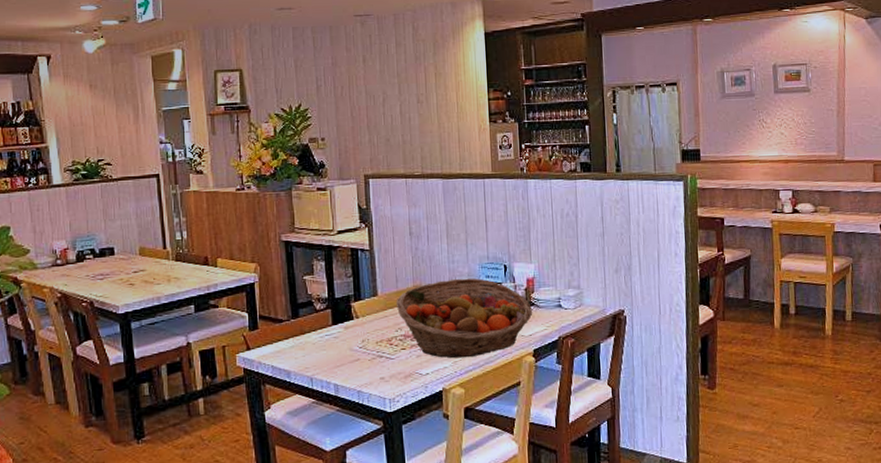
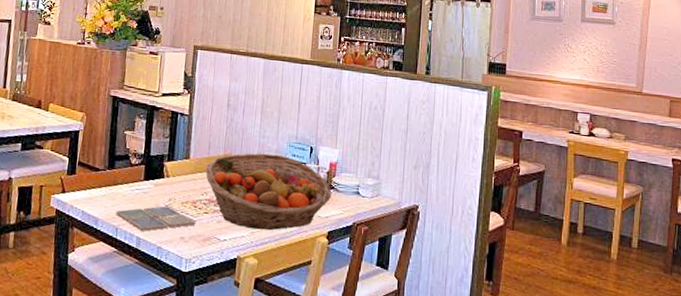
drink coaster: none [308,348,394,377] -> present [116,206,196,231]

